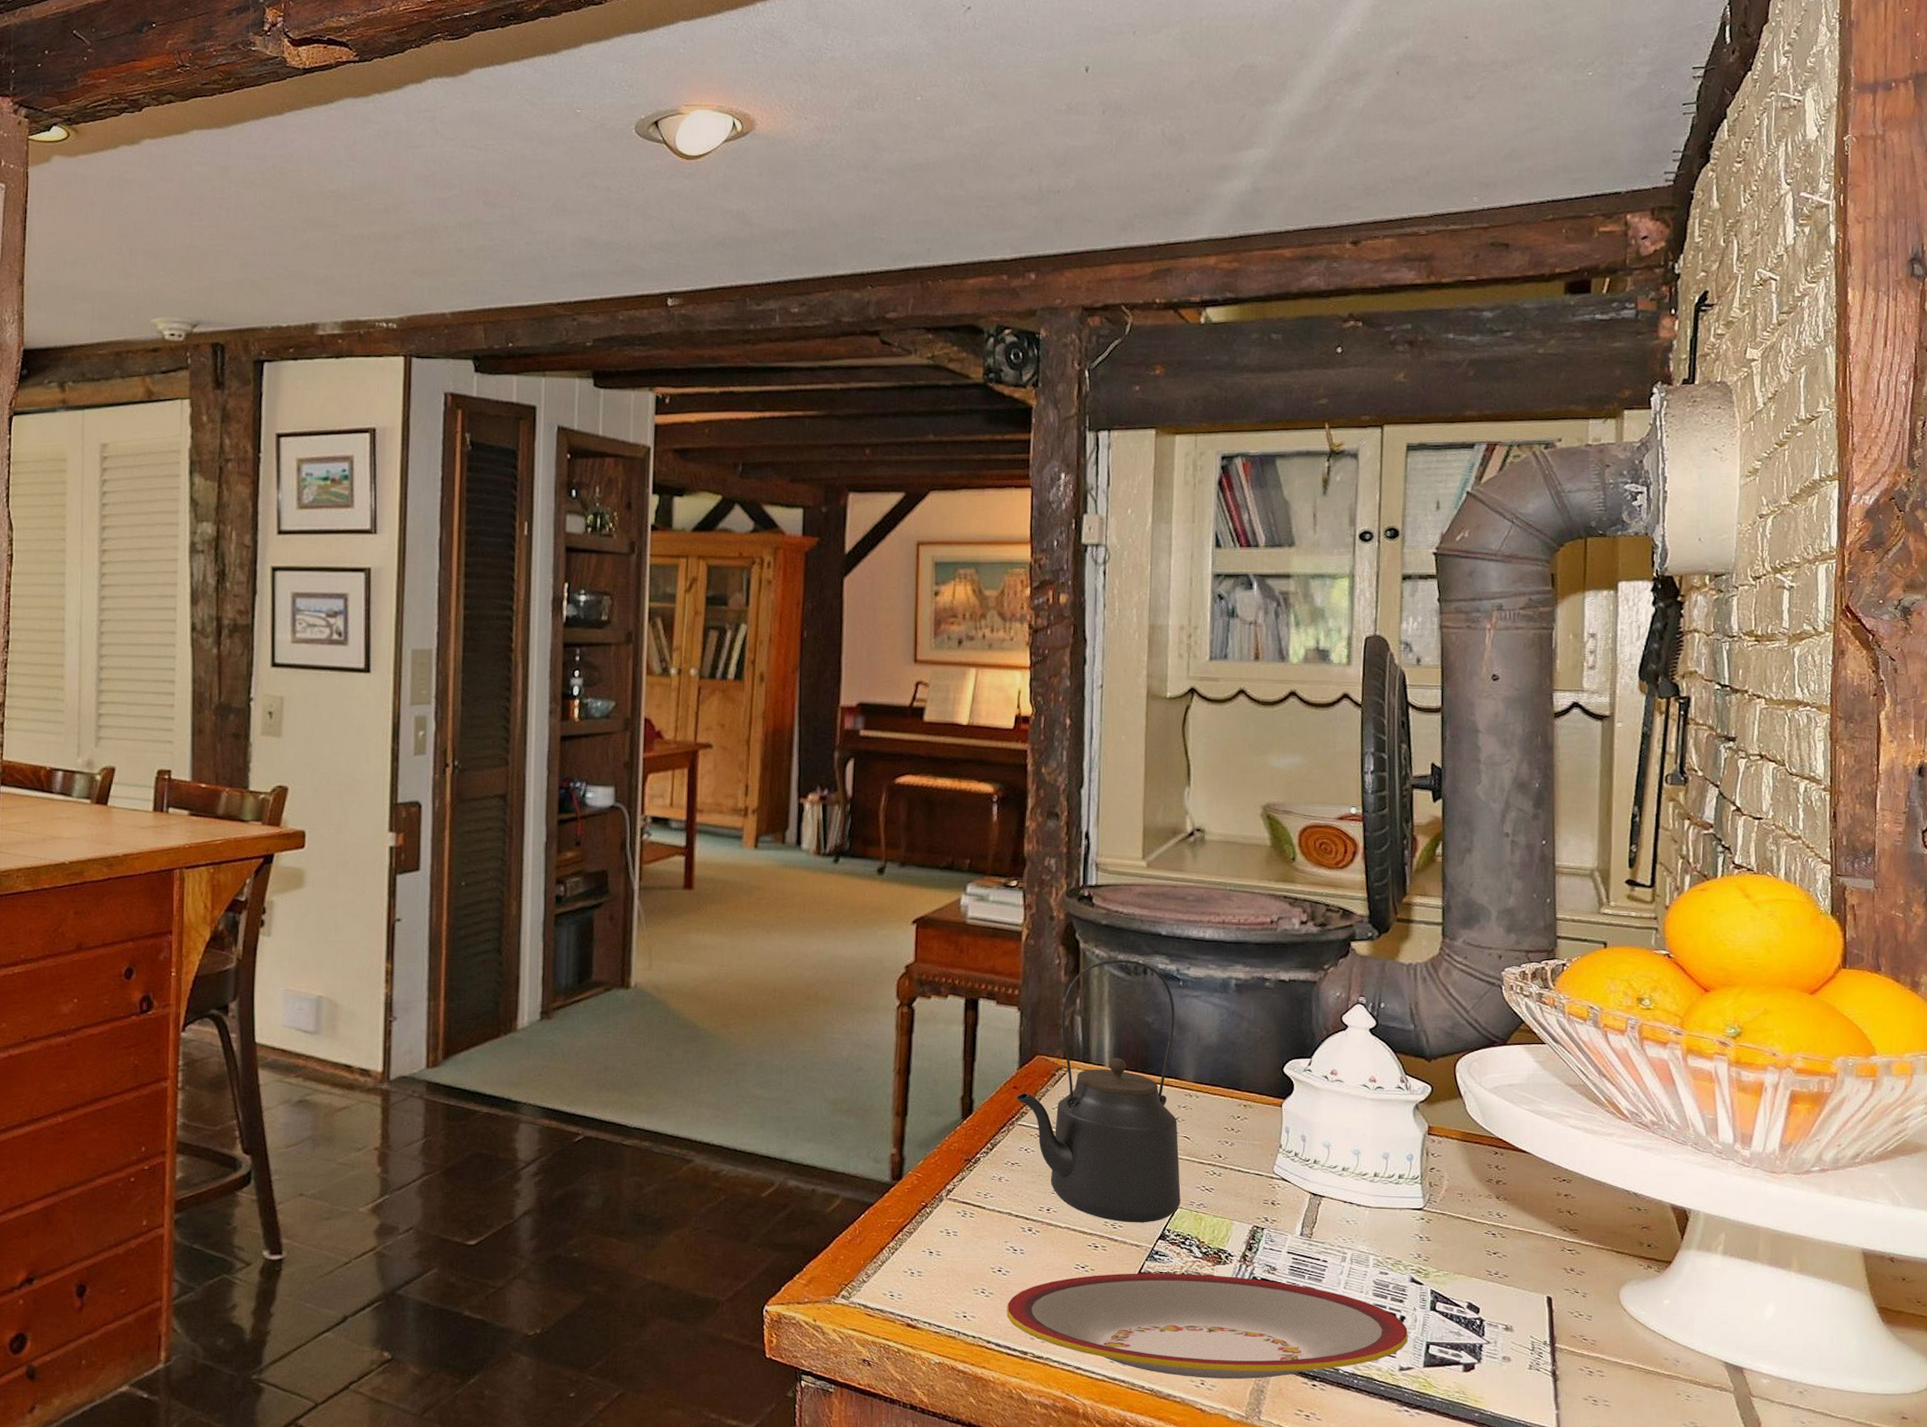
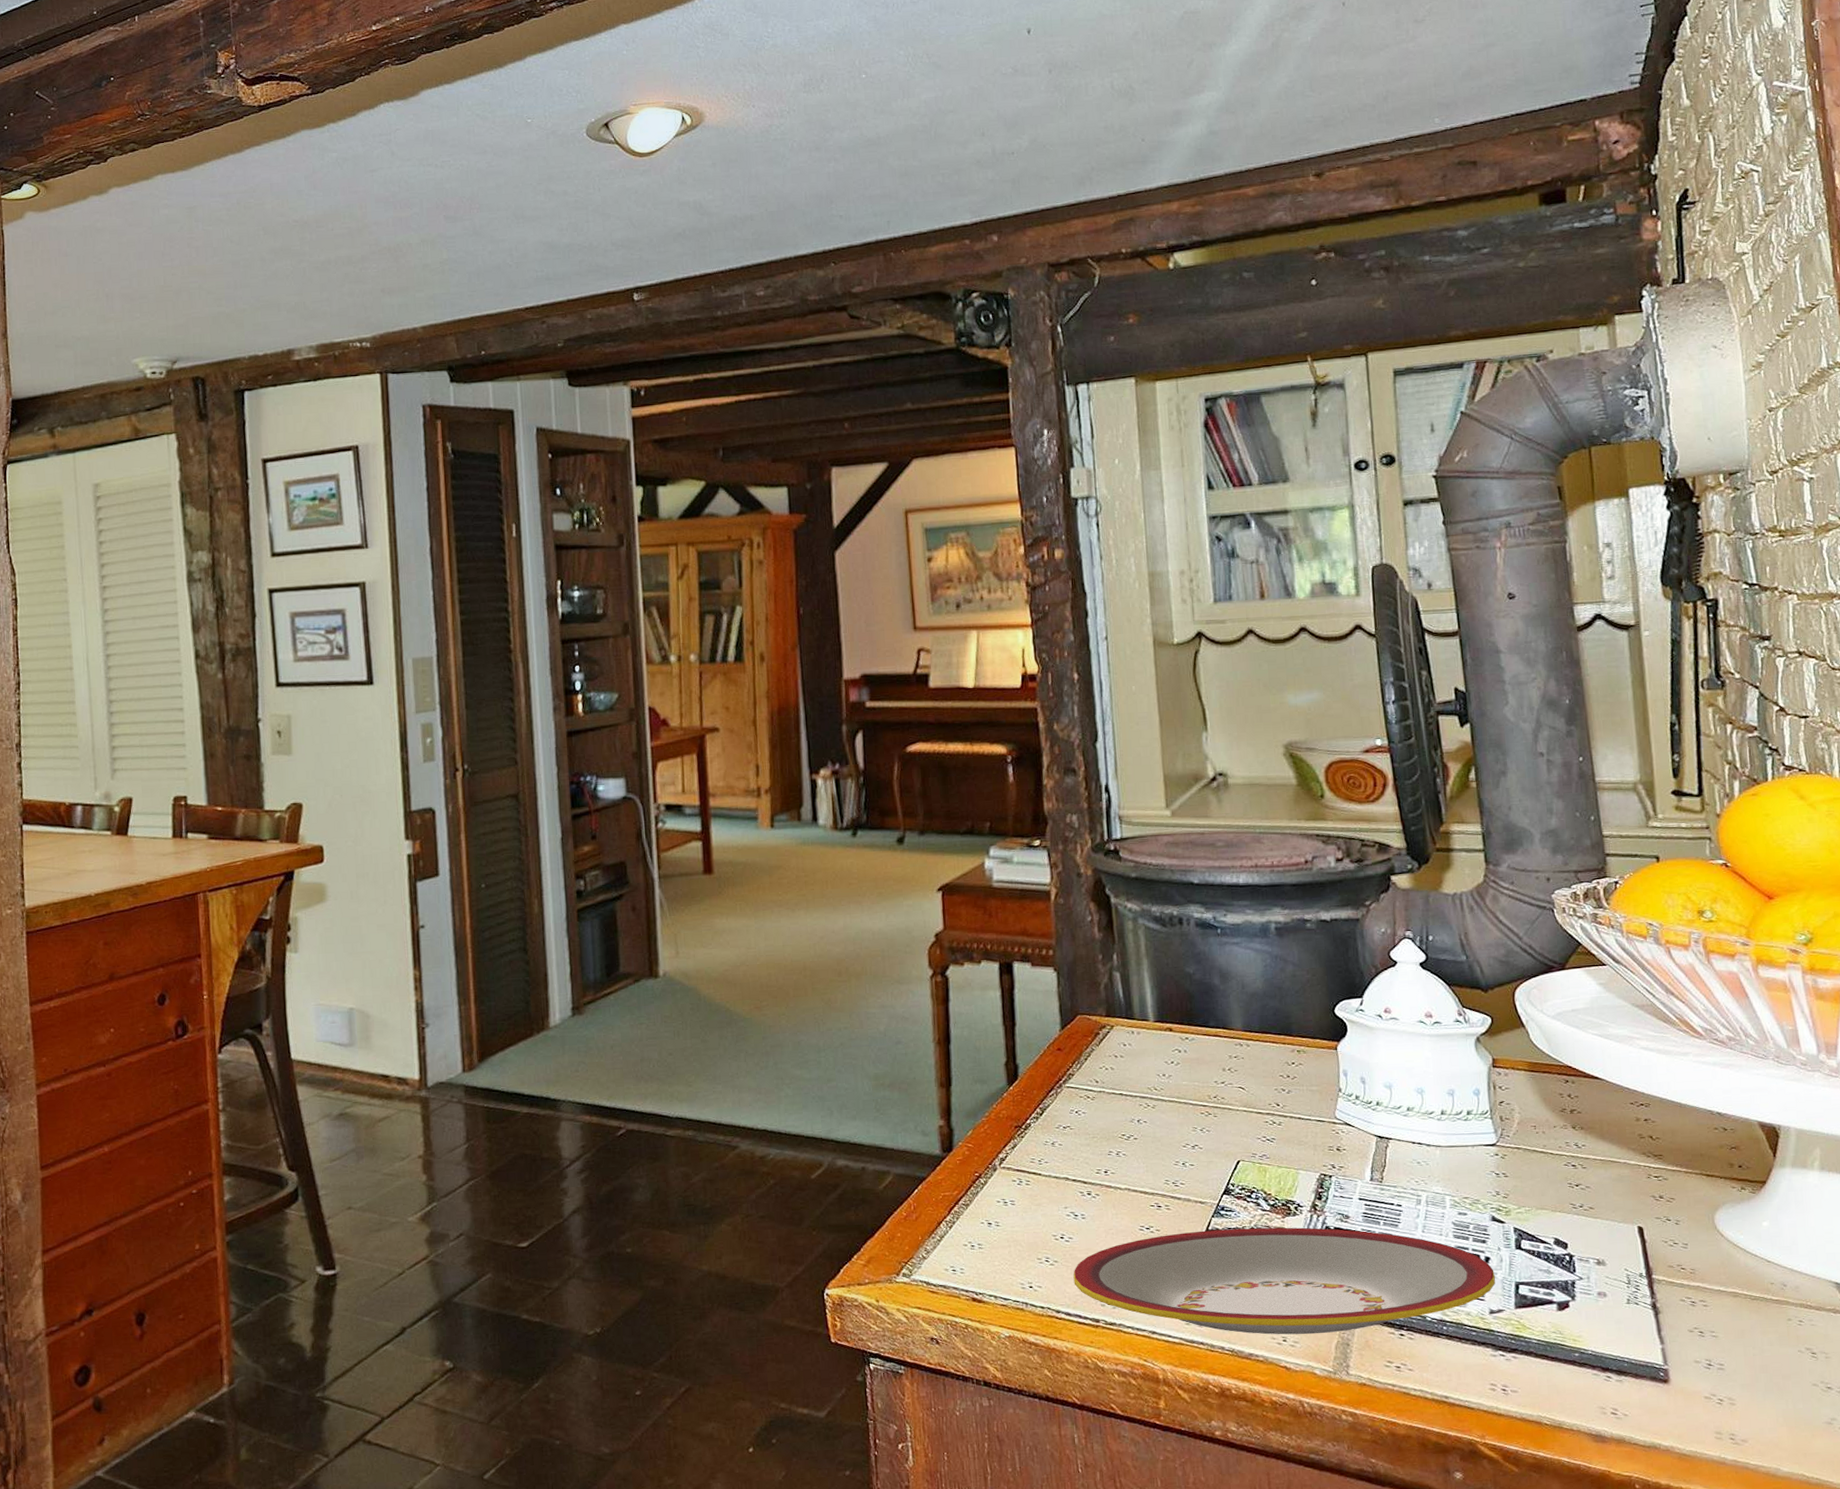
kettle: present [1016,959,1181,1223] -> none [1061,911,1242,1180]

